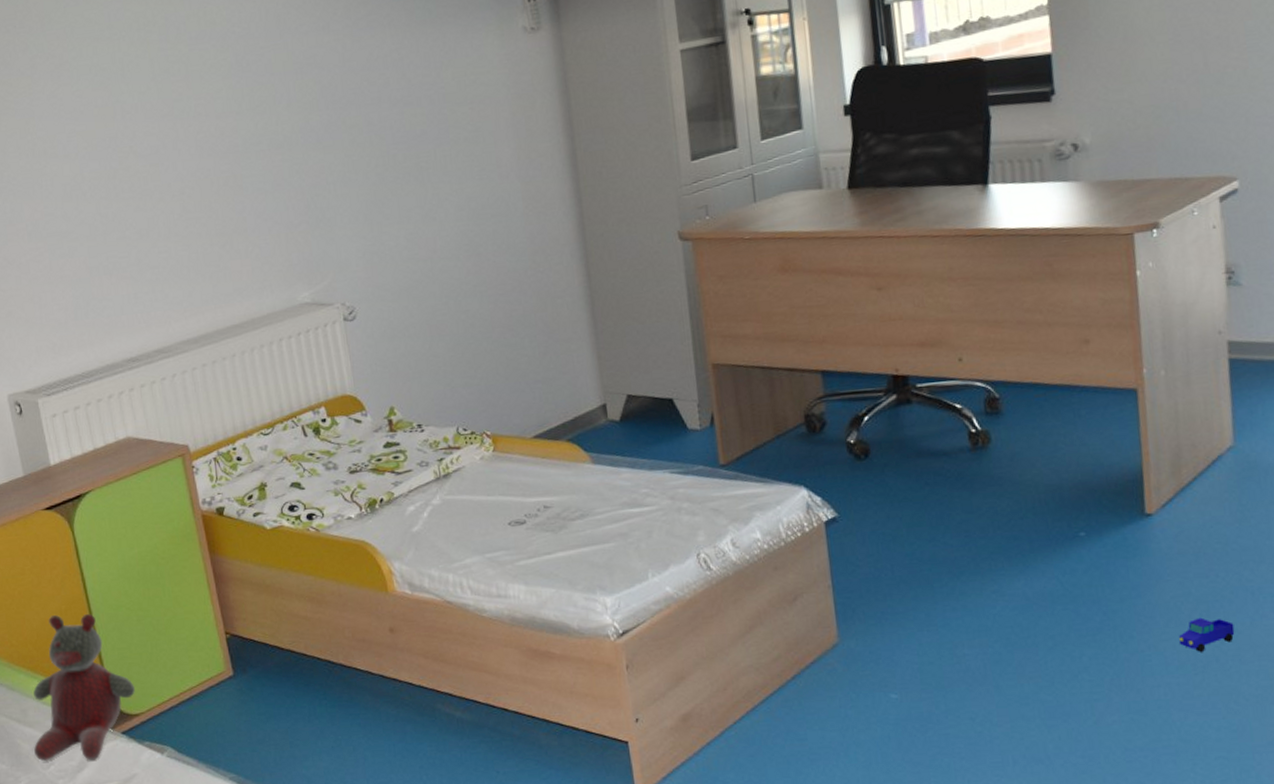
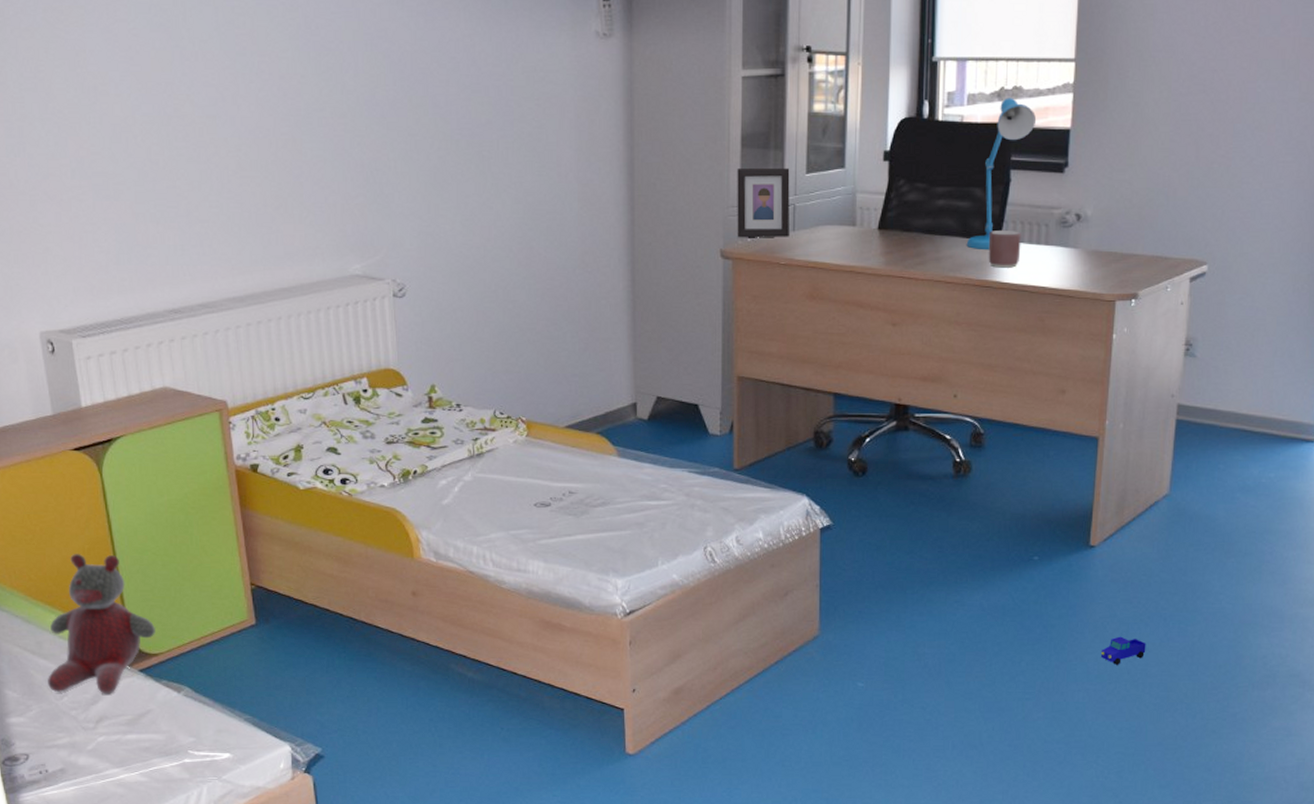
picture frame: none [686,137,751,217] -> present [737,167,790,238]
desk lamp: none [949,30,1011,197] -> present [966,98,1037,251]
mug: none [974,171,1014,214] -> present [988,229,1021,268]

